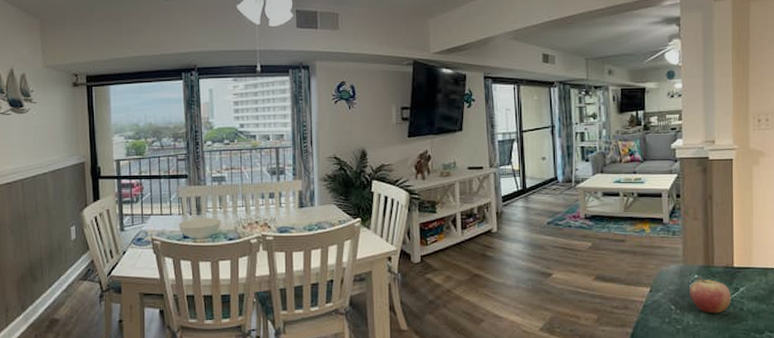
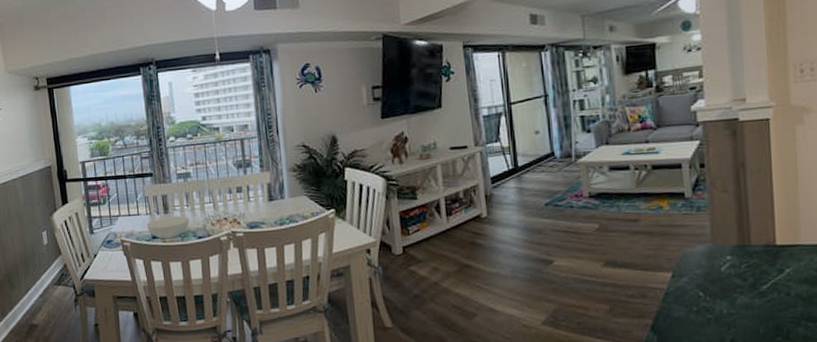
fruit: present [690,277,732,314] -> none [721,258,775,300]

